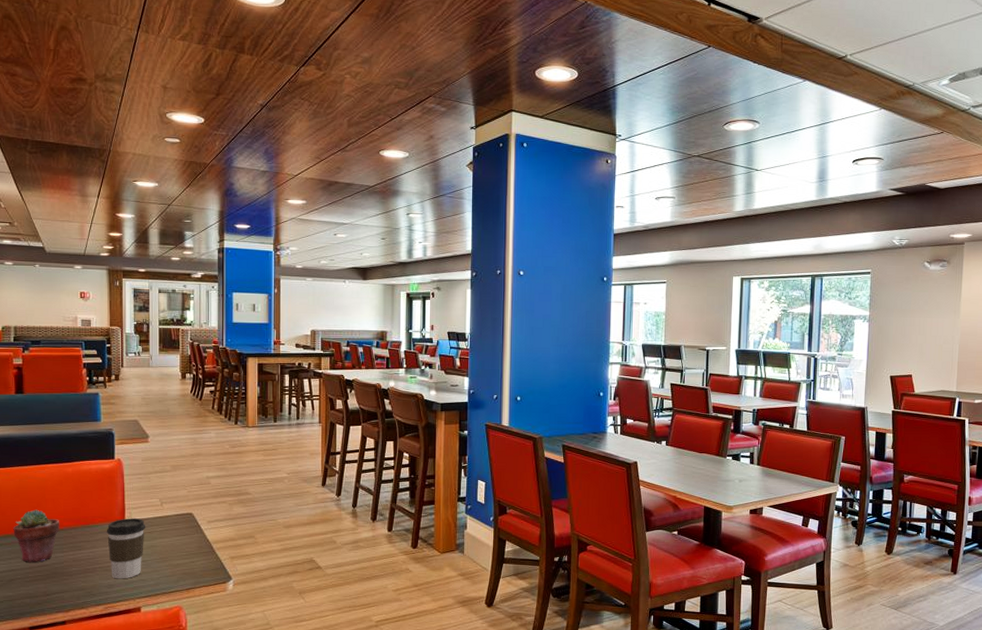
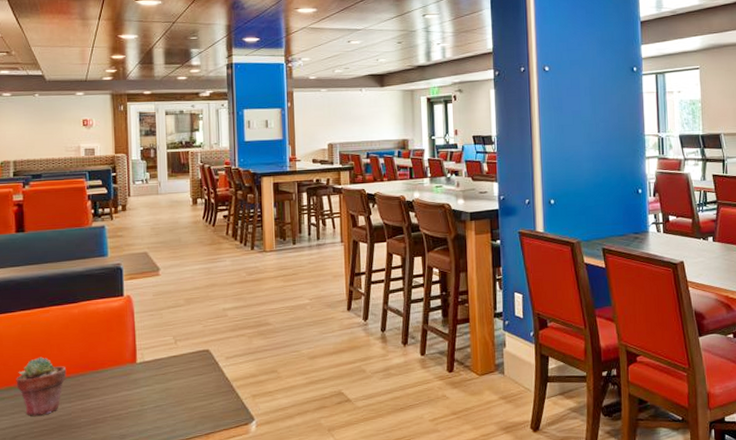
coffee cup: present [106,518,145,579] -> none [116,359,159,428]

